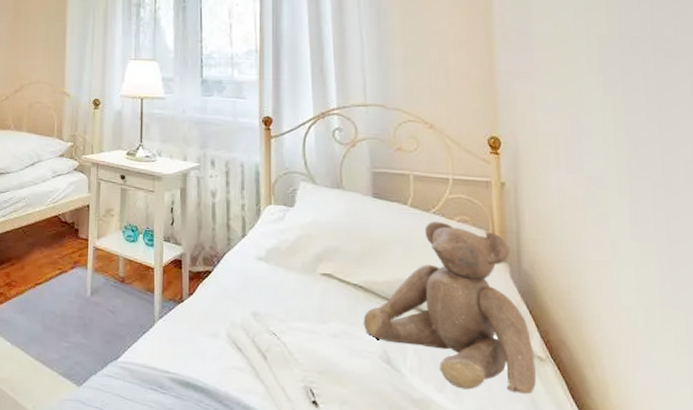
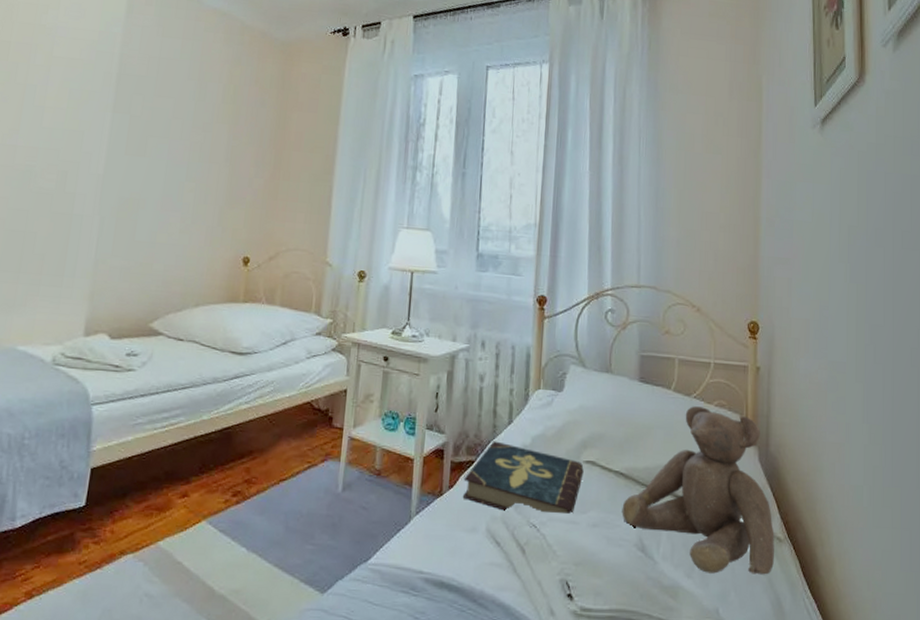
book: none [202,253,321,325] -> present [462,441,584,515]

